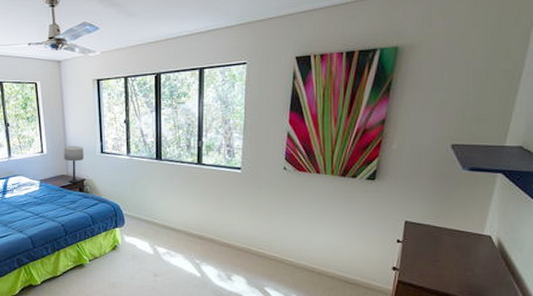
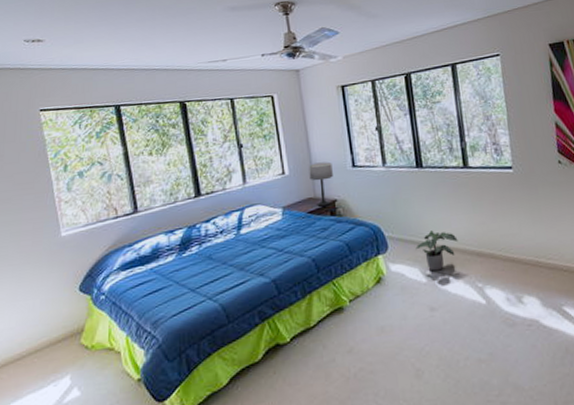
potted plant: none [147,213,184,246] -> present [415,230,458,272]

